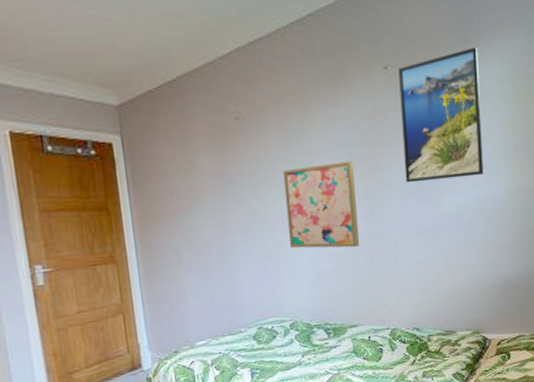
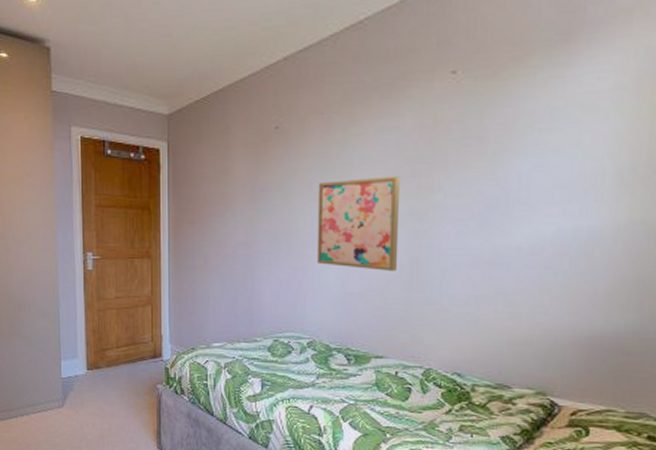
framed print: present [398,47,484,183] -> none [464,43,588,205]

